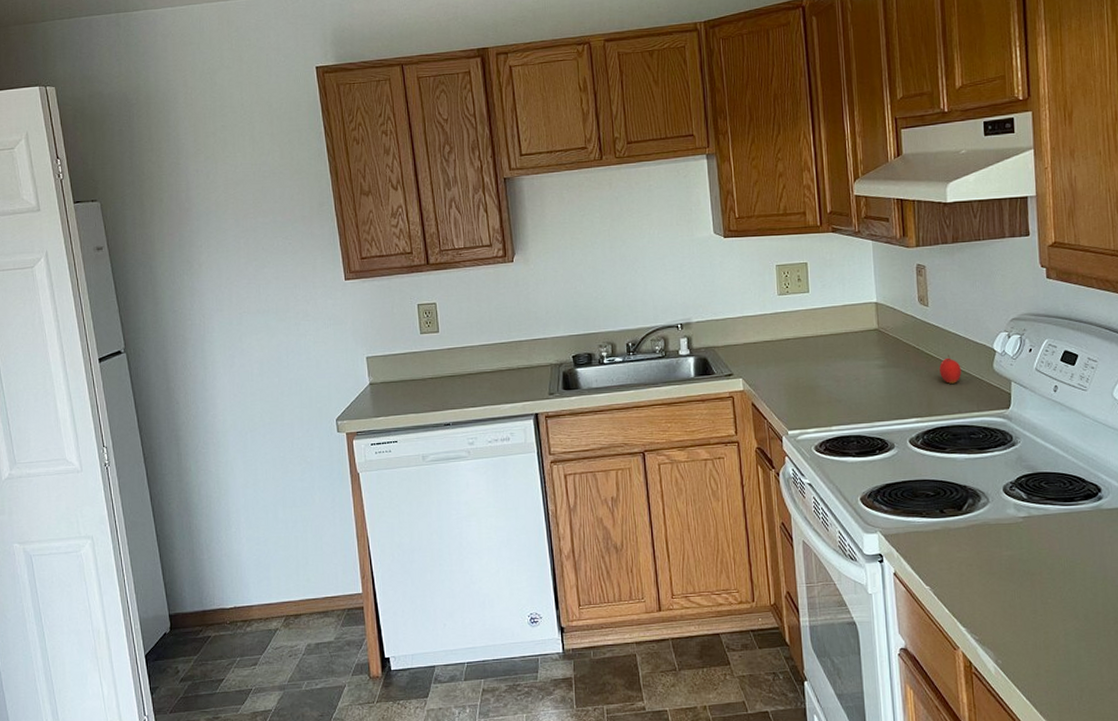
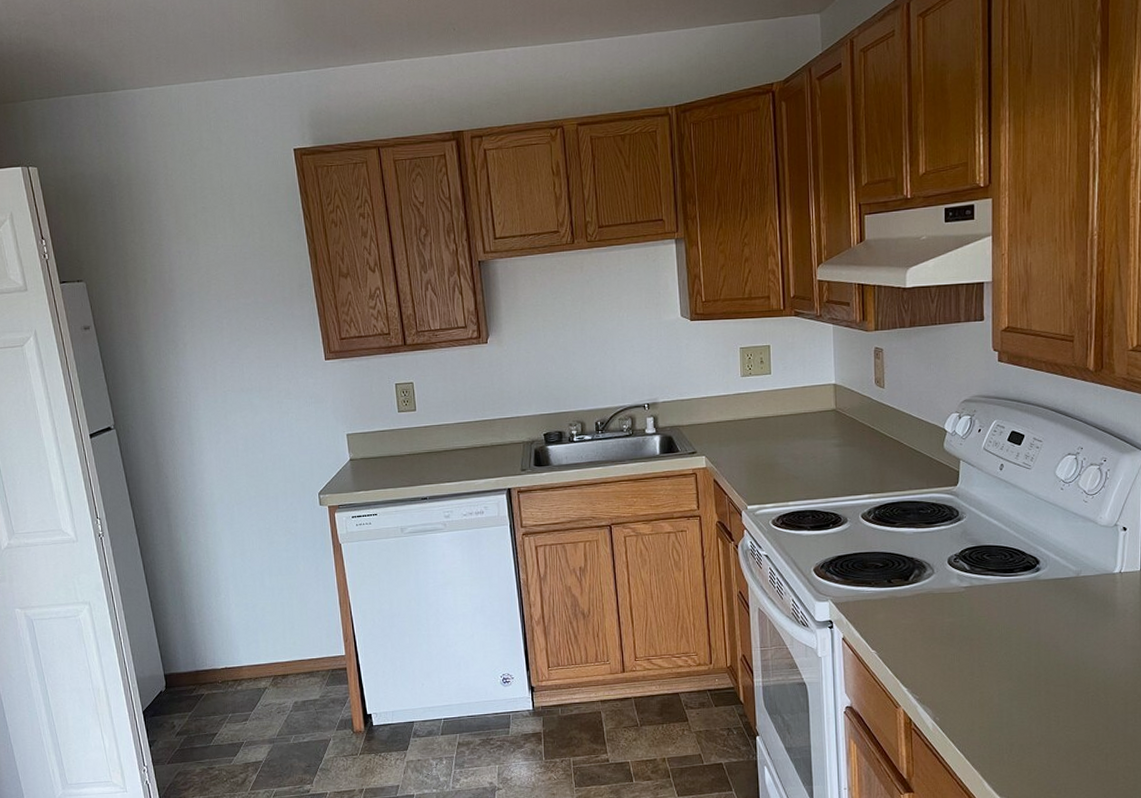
apple: present [939,355,962,384] -> none [893,435,913,462]

